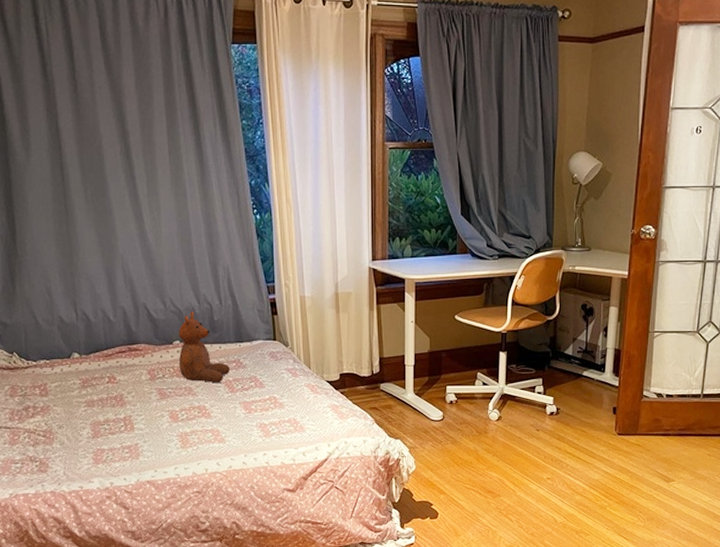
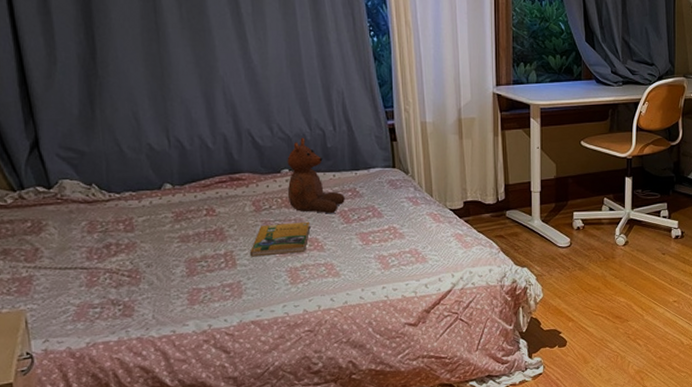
booklet: none [145,390,199,422] -> present [249,221,311,257]

